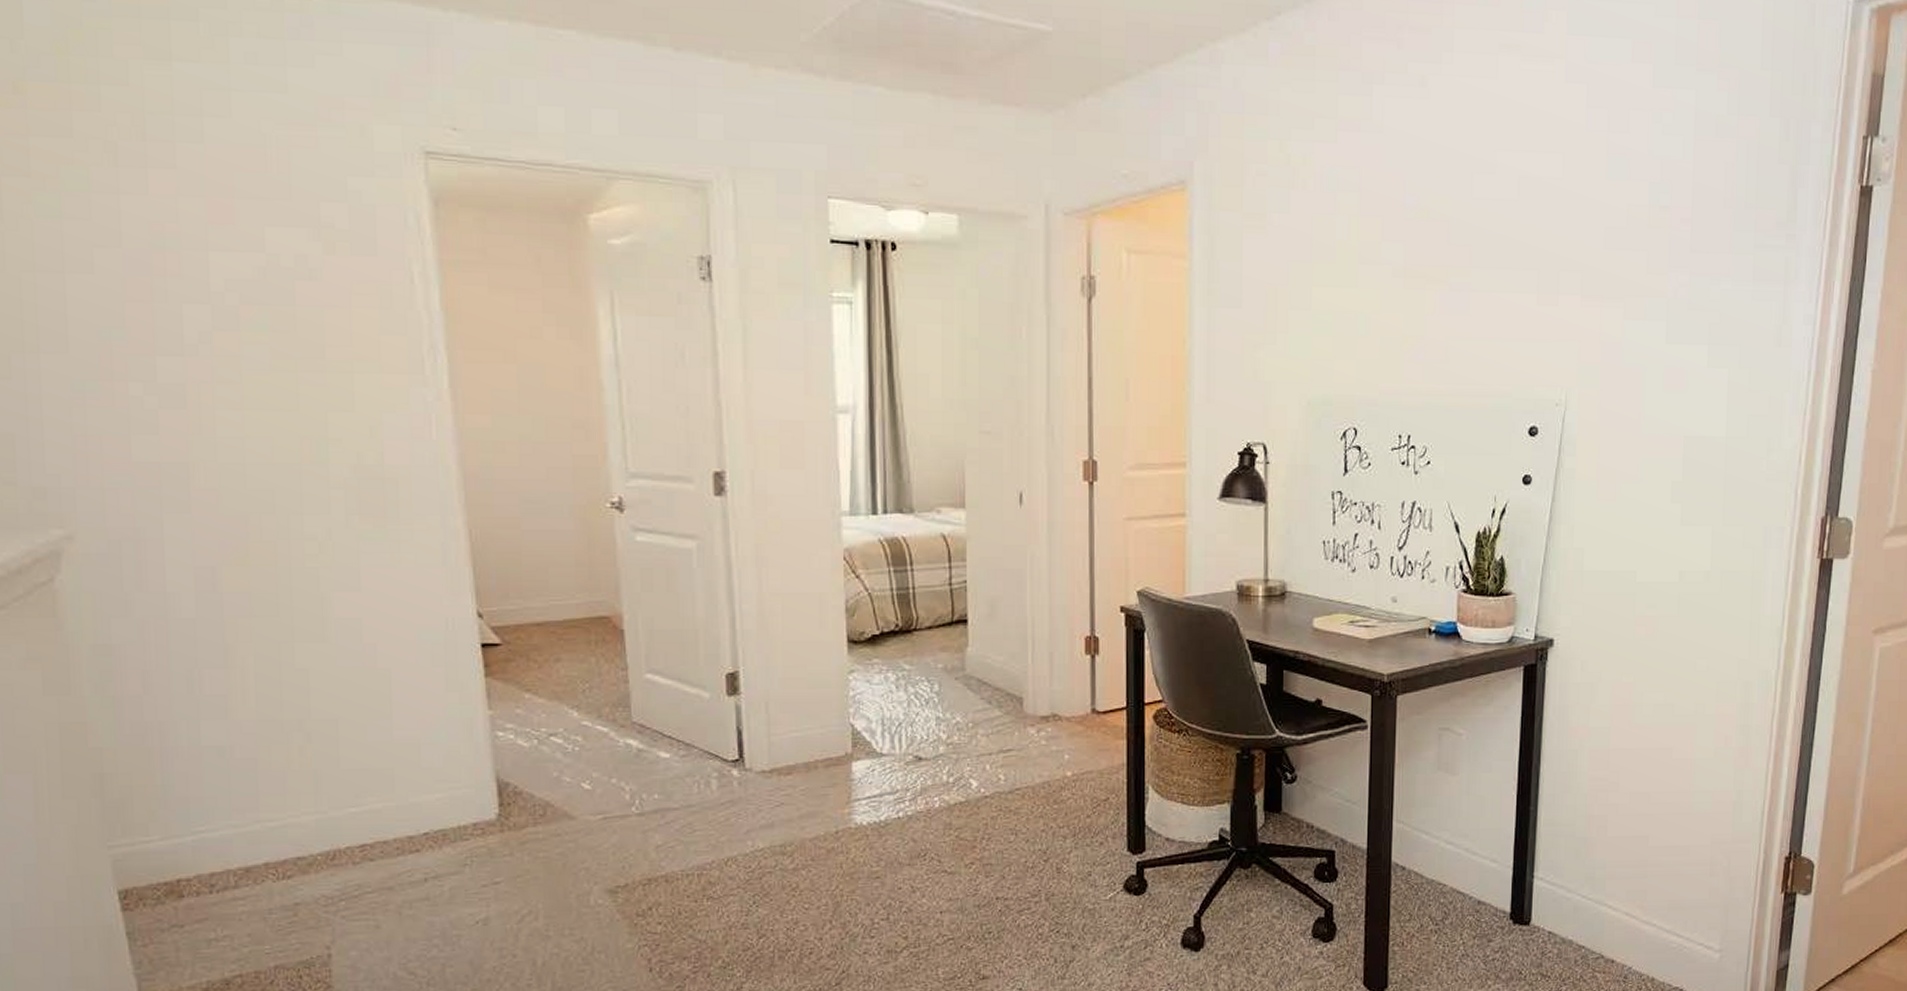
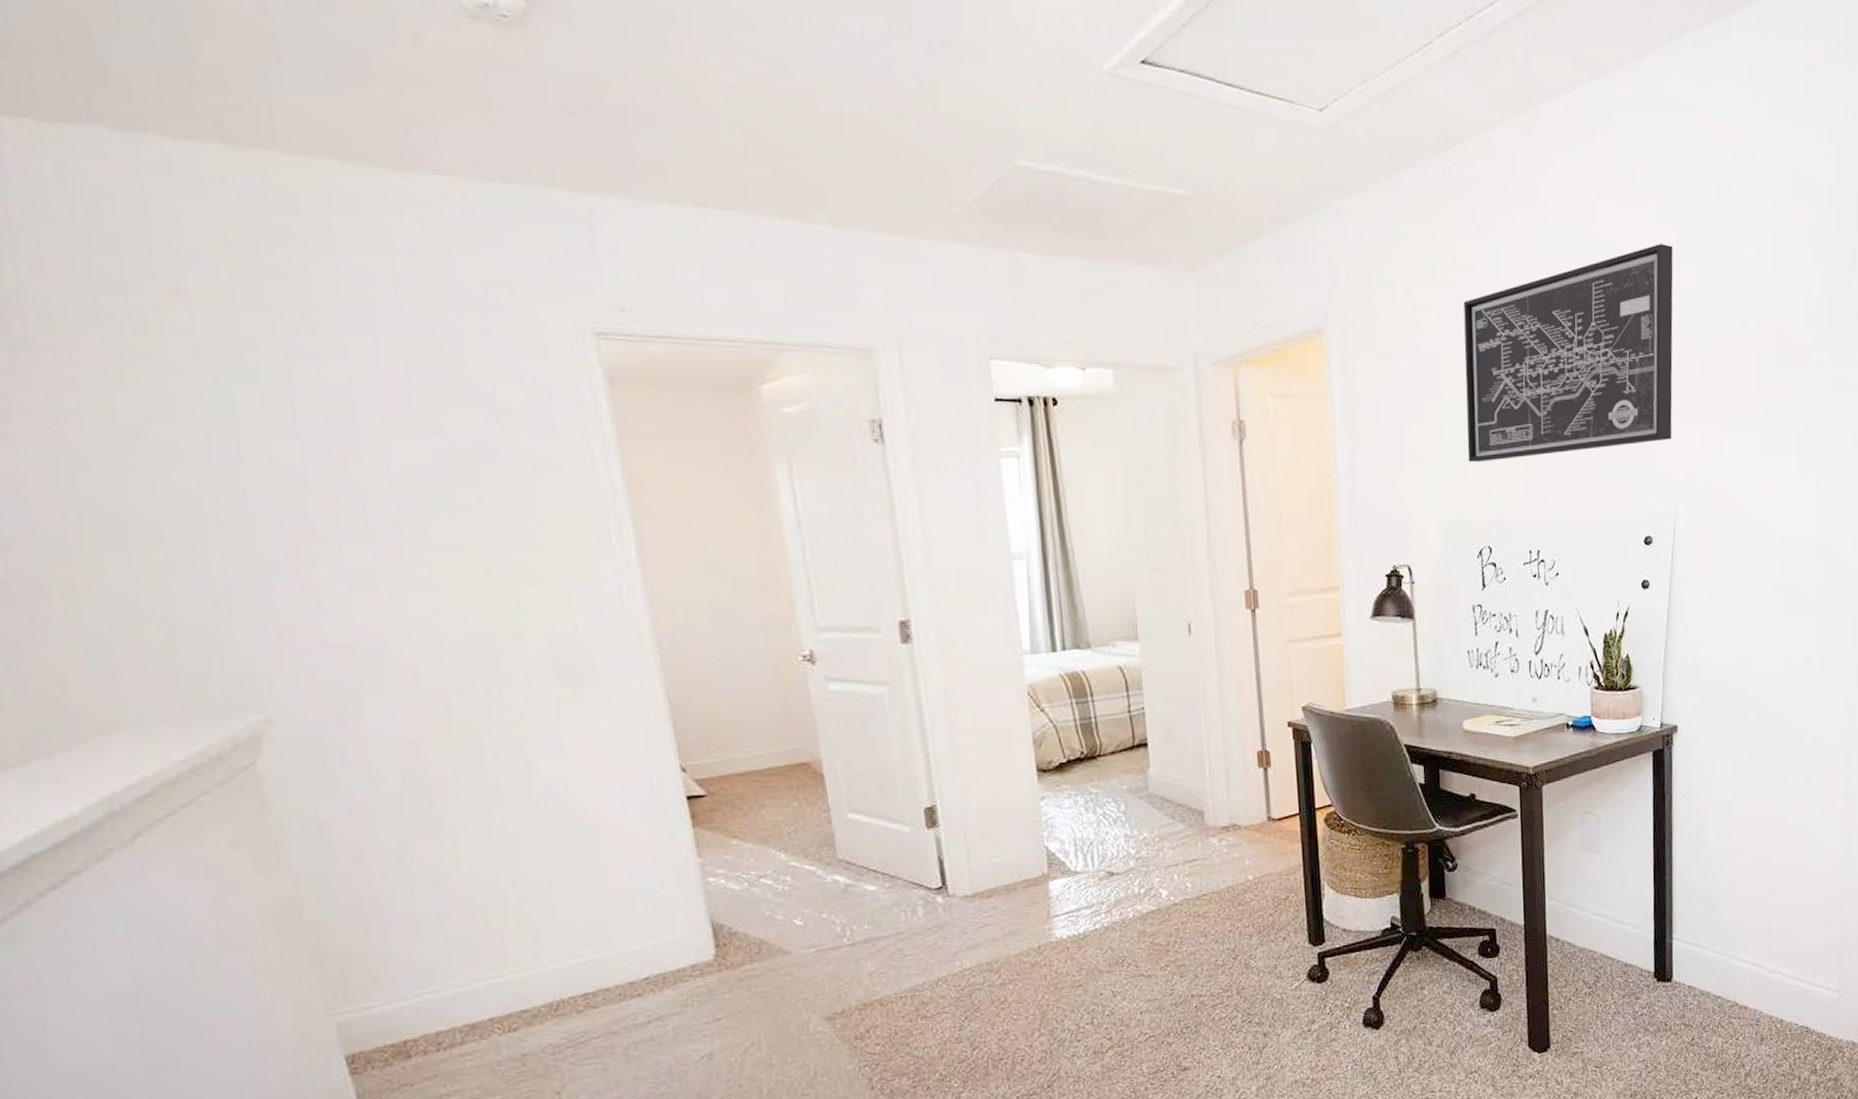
wall art: none [1337,104,1581,335] -> present [1463,244,1674,462]

